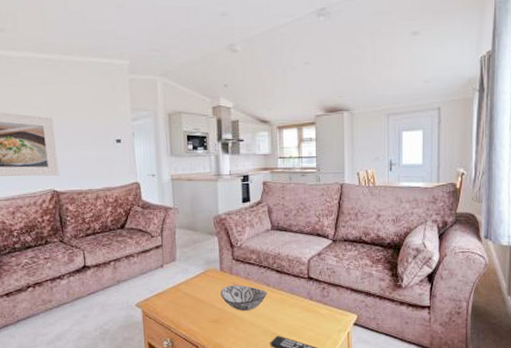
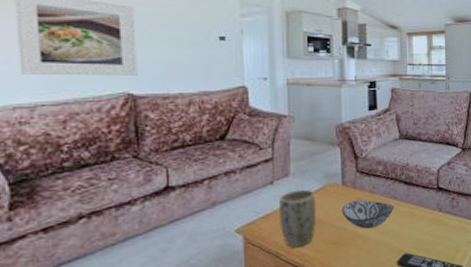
plant pot: none [169,273,200,323] -> present [279,189,317,248]

